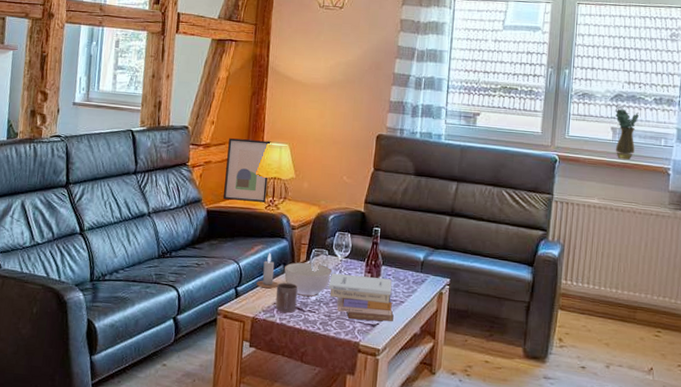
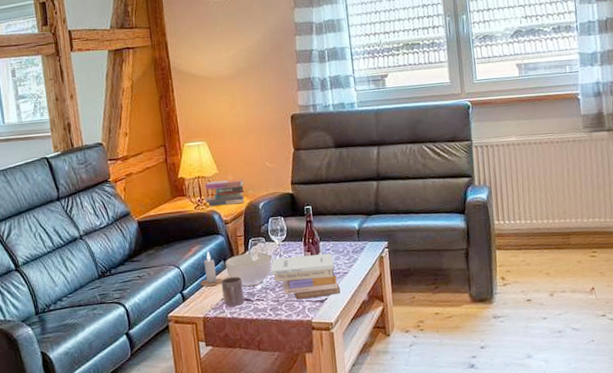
picture frame: present [223,138,272,203] -> none [145,141,194,208]
books: none [276,184,319,212] -> present [204,179,245,206]
vase: present [614,105,639,160] -> none [516,42,543,93]

